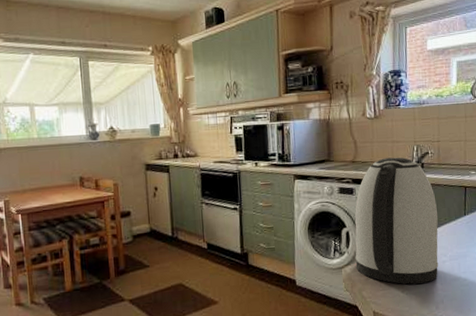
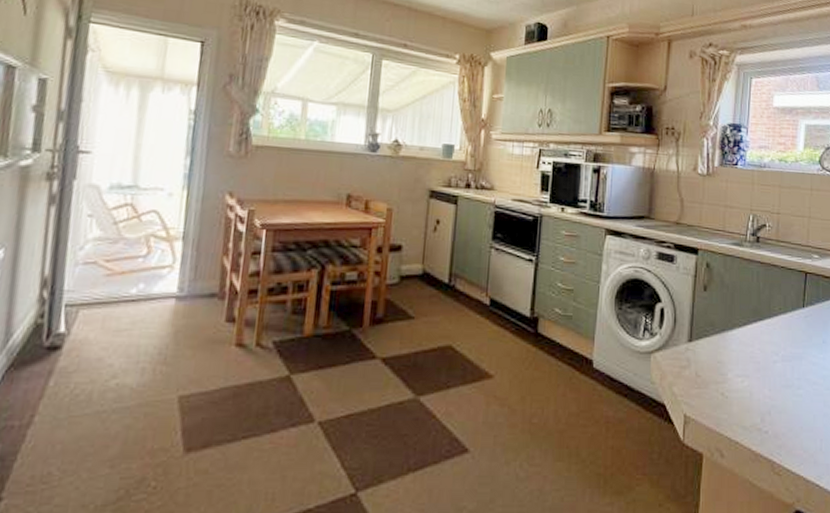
kettle: present [355,157,439,285] -> none [668,224,771,386]

